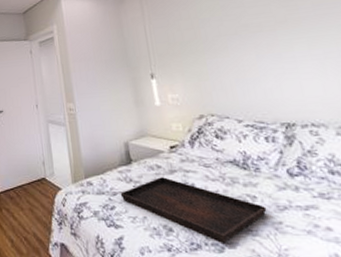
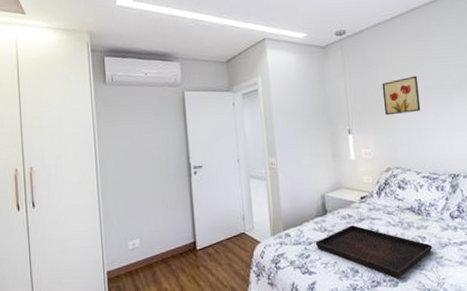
wall art: none [186,14,237,58] -> present [382,75,421,116]

